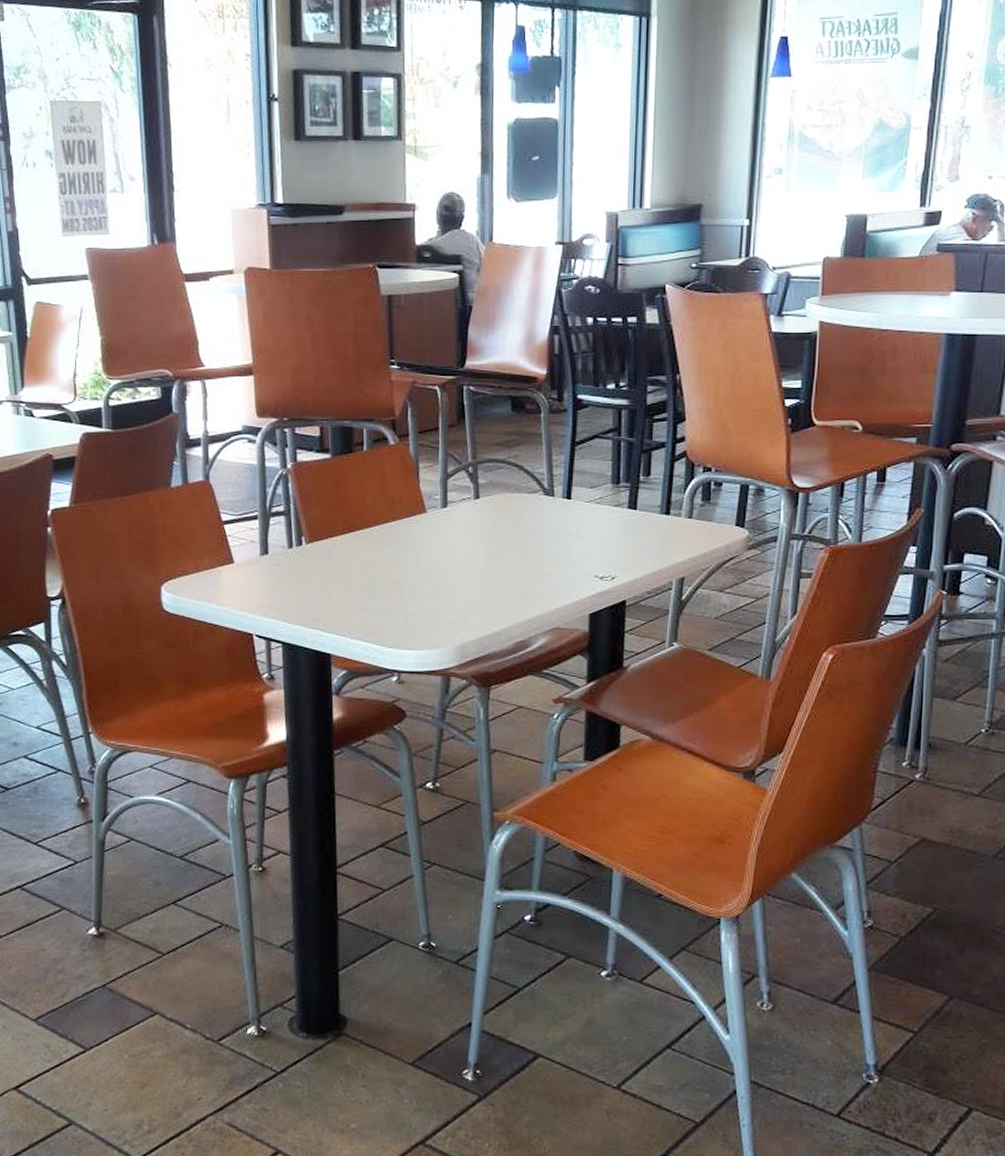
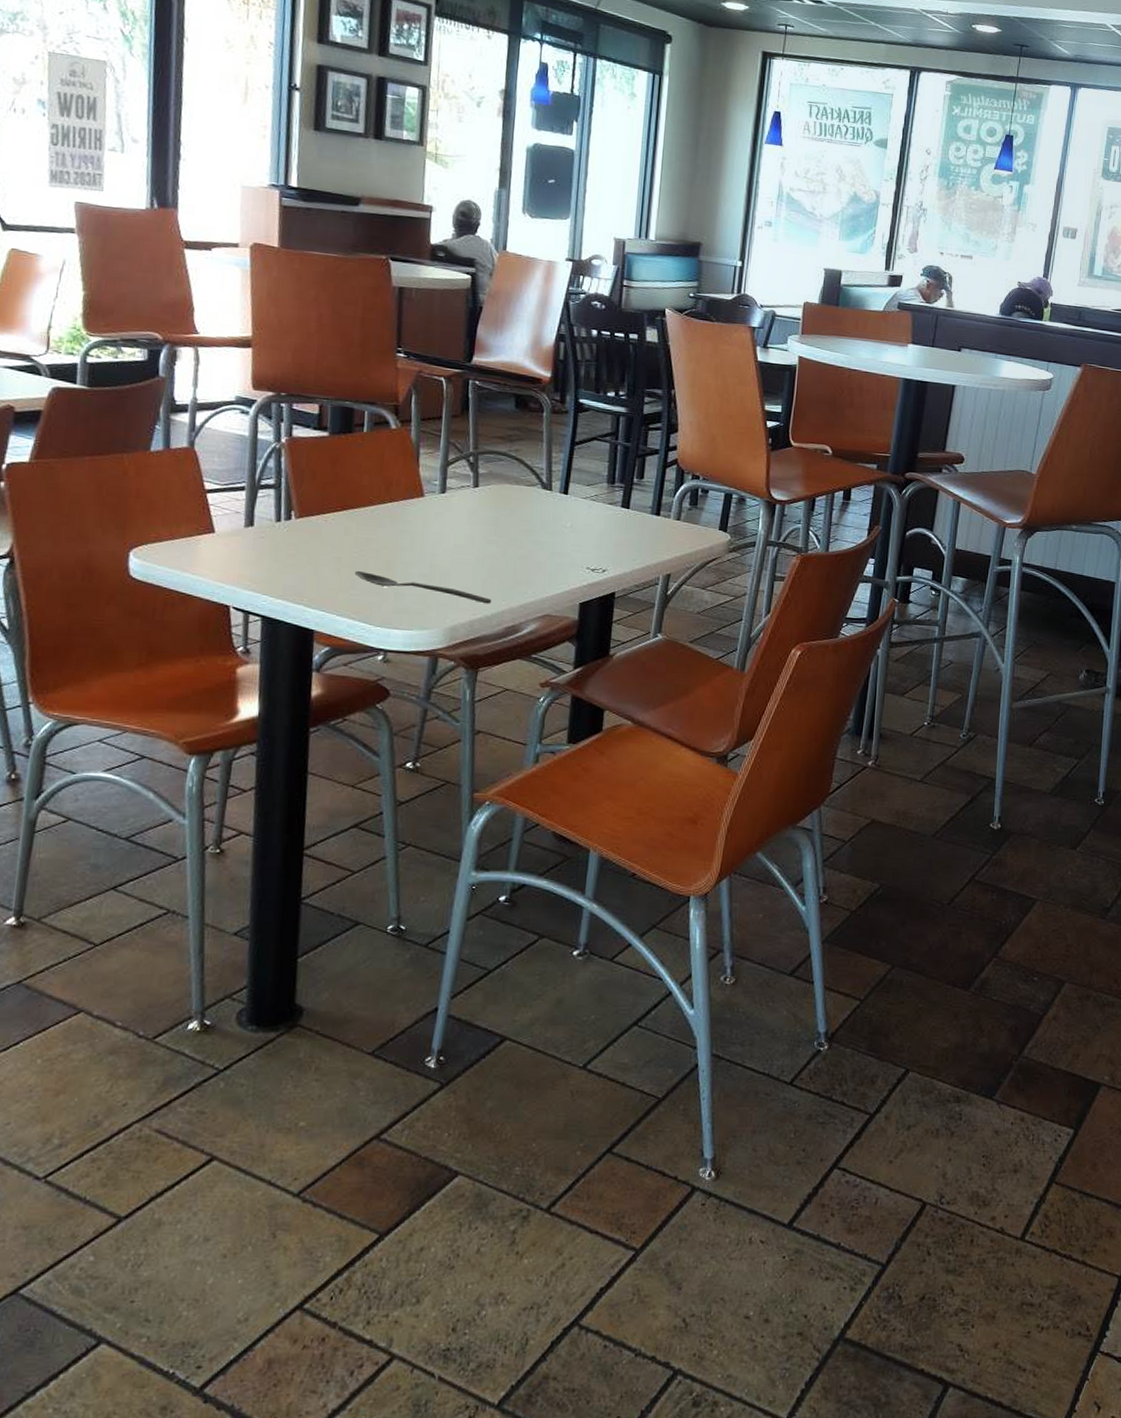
spoon: none [364,593,500,620] -> present [354,571,492,604]

